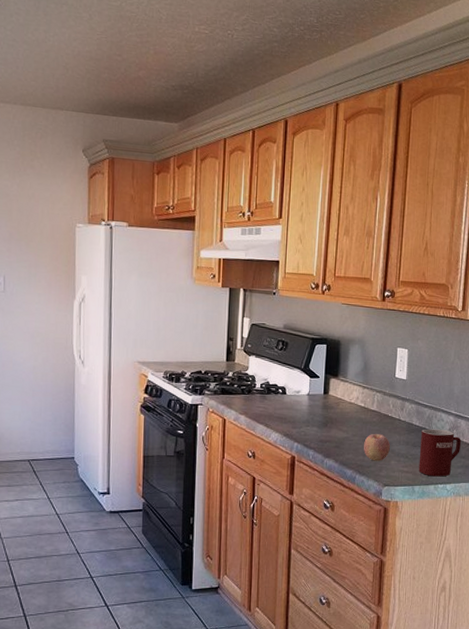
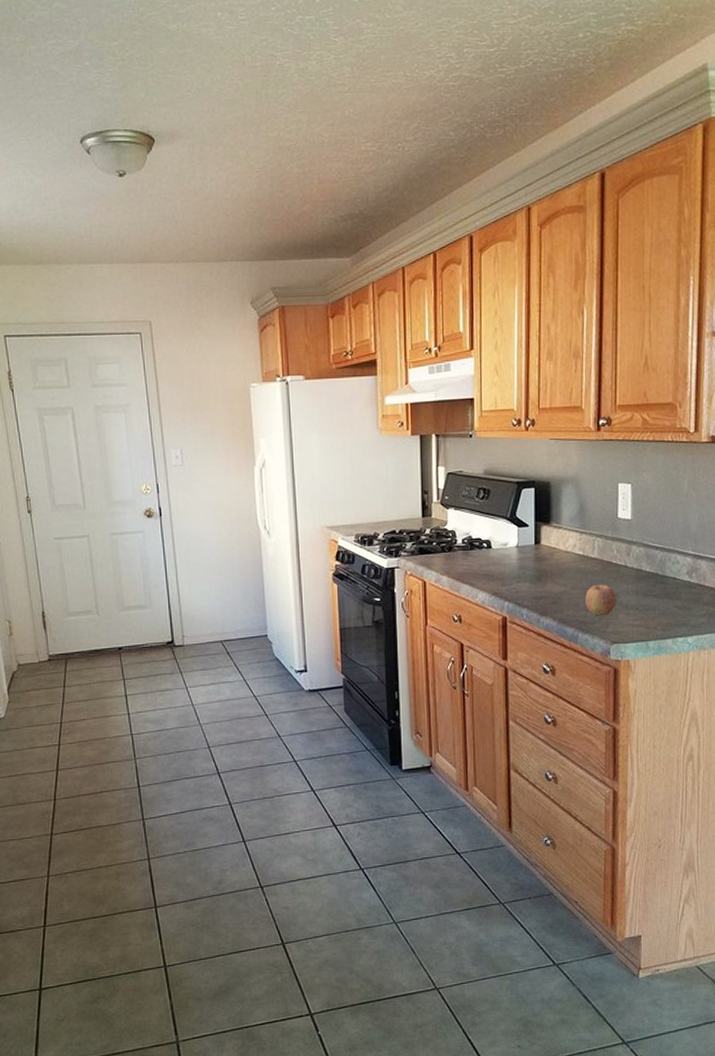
mug: present [418,429,462,477] -> none [652,573,703,629]

